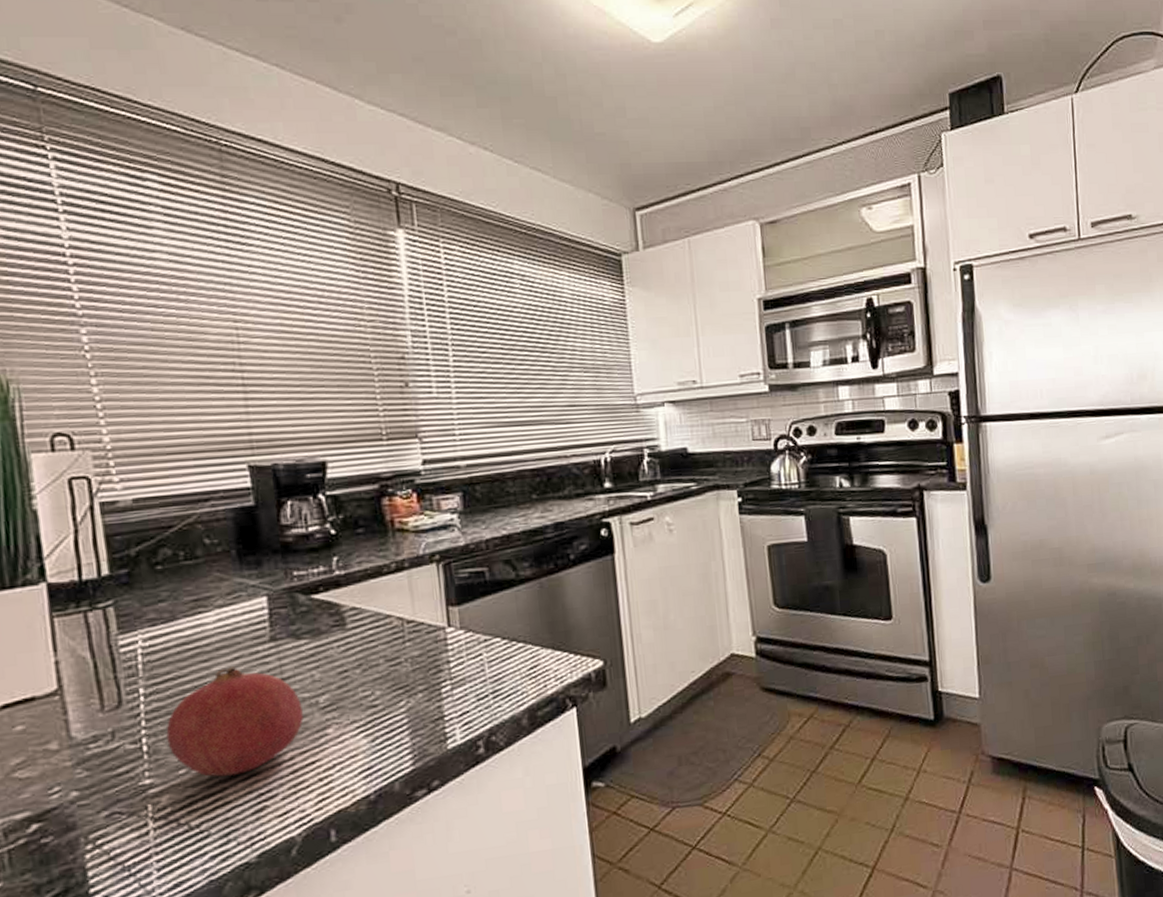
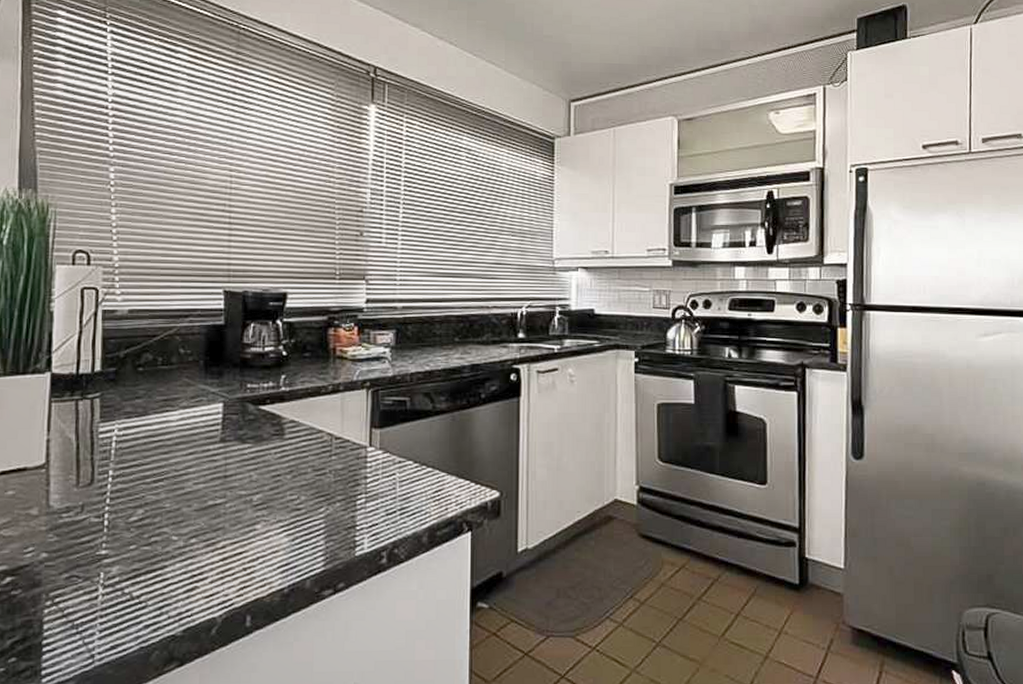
fruit: present [166,667,304,777] -> none [124,461,238,555]

